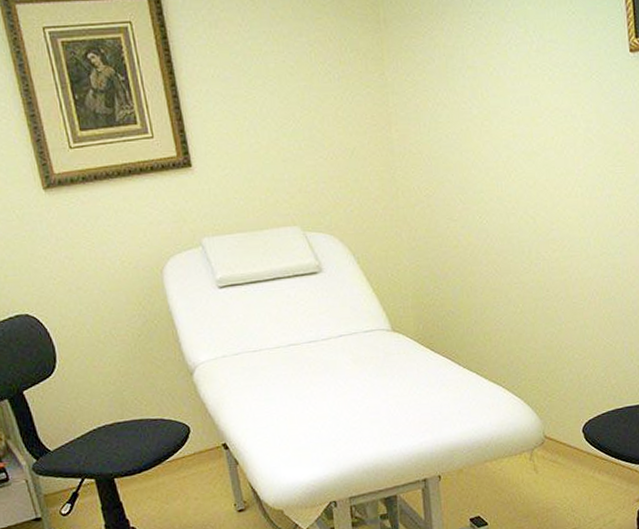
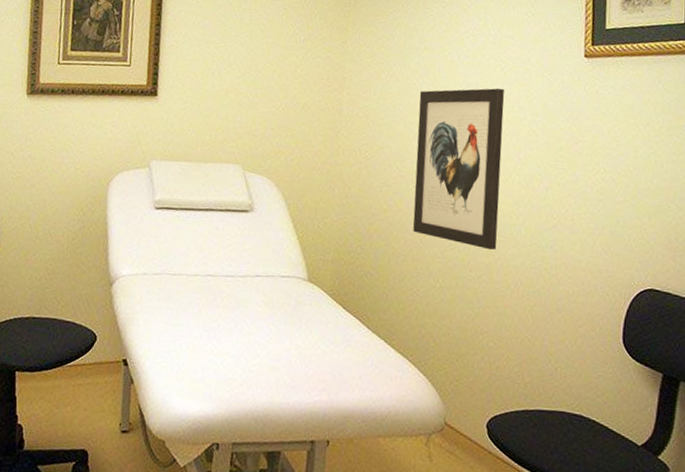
wall art: none [470,98,570,267] -> present [413,88,505,250]

